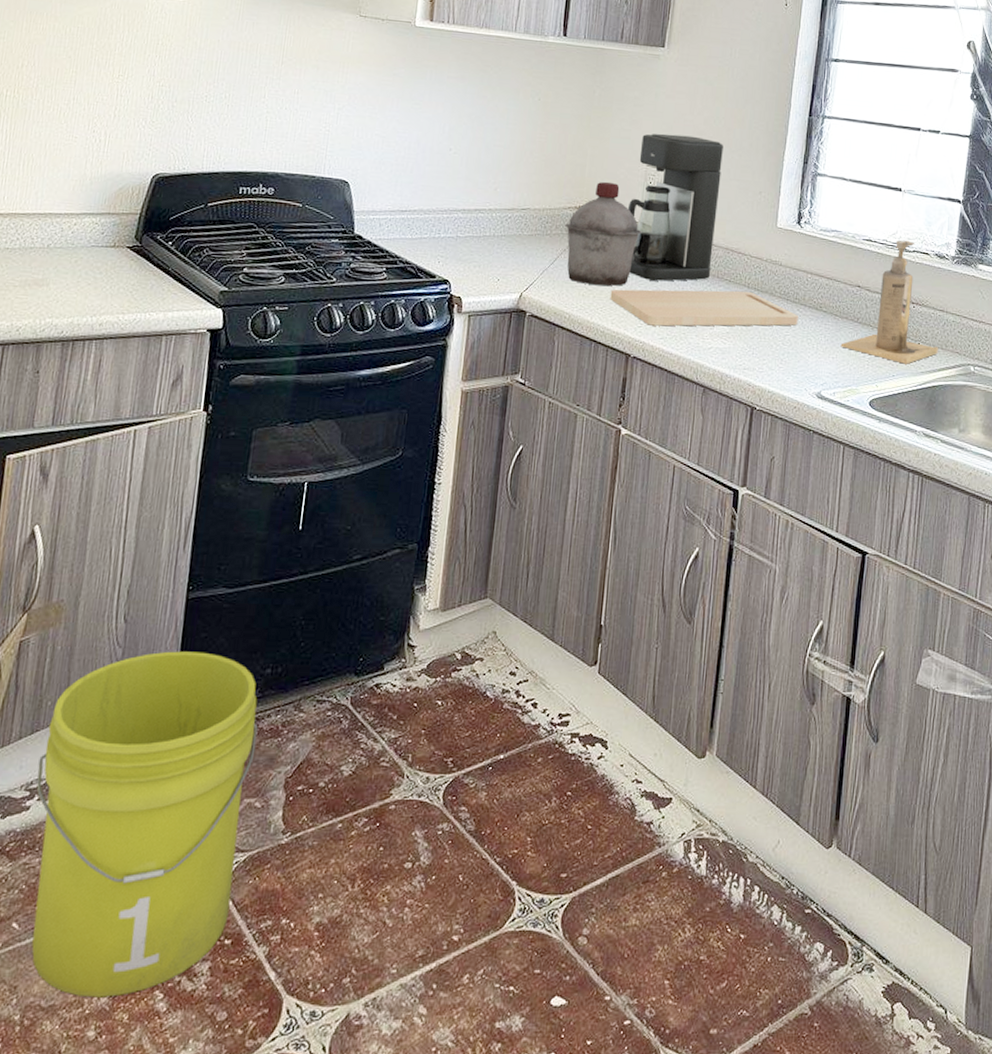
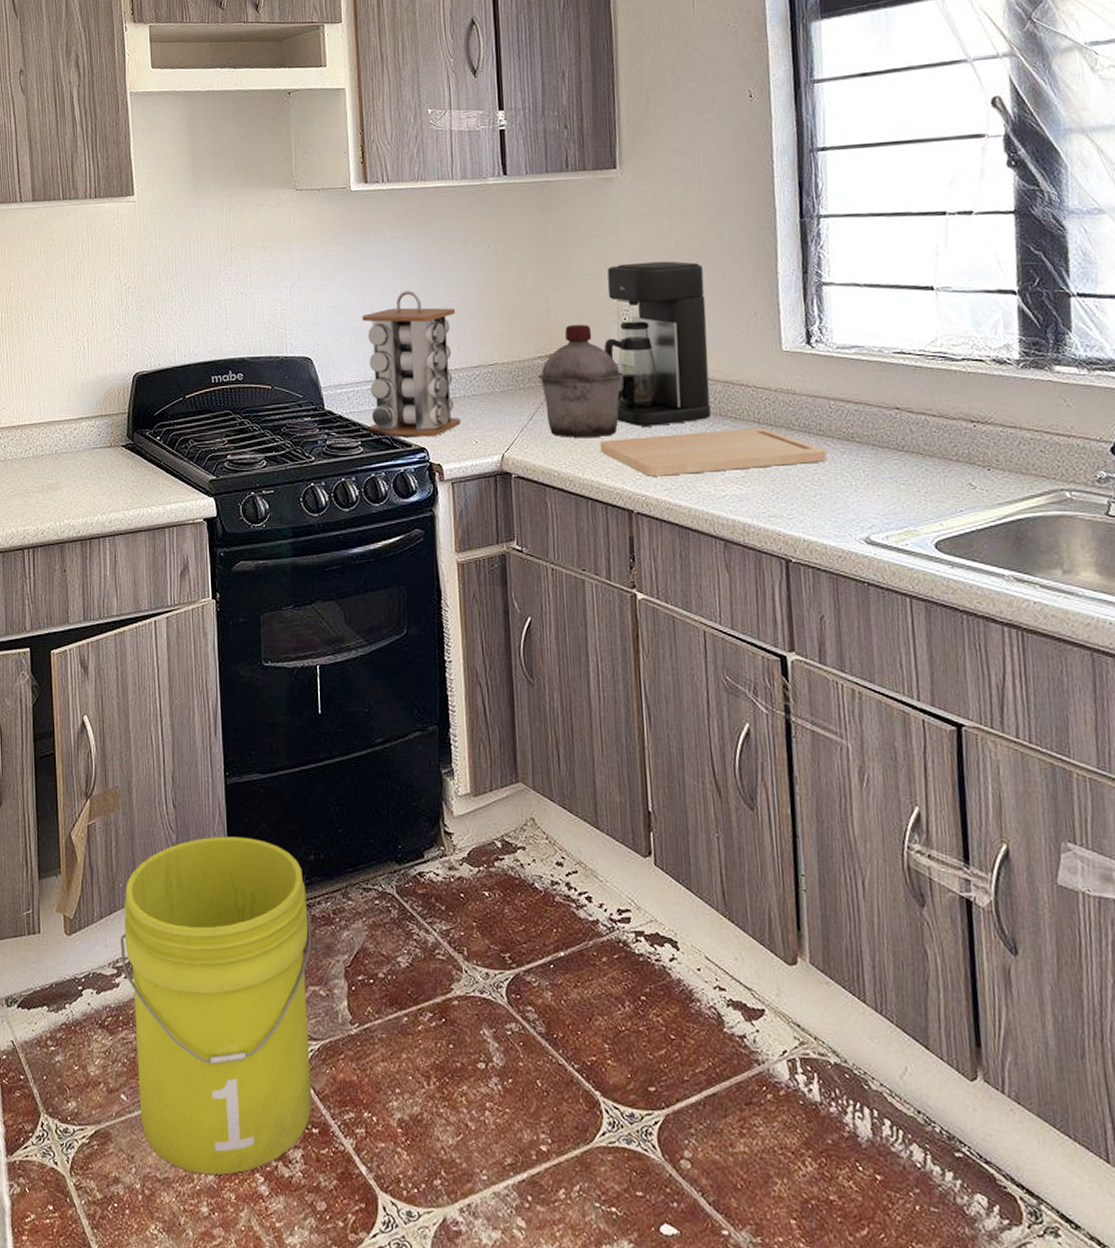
spice rack: none [394,129,499,271] -> present [362,290,461,438]
soap dispenser: present [840,240,939,364] -> none [885,347,1019,496]

